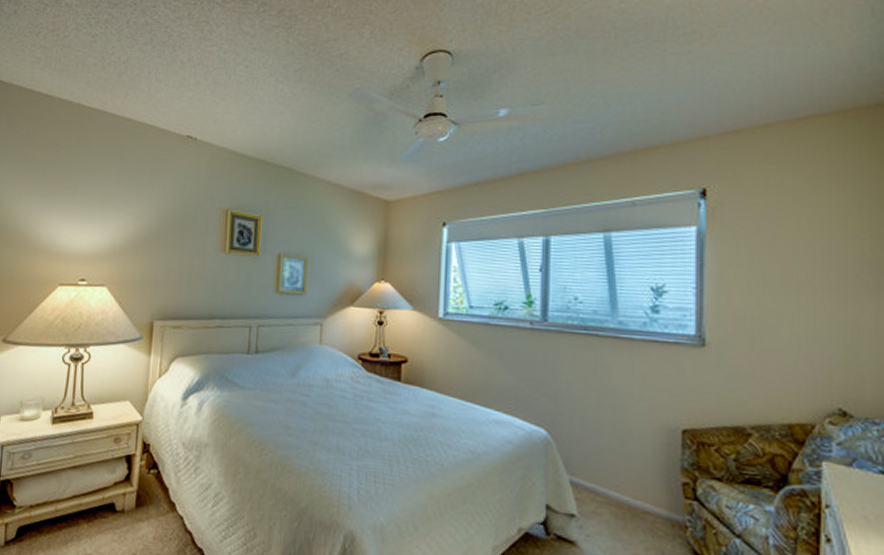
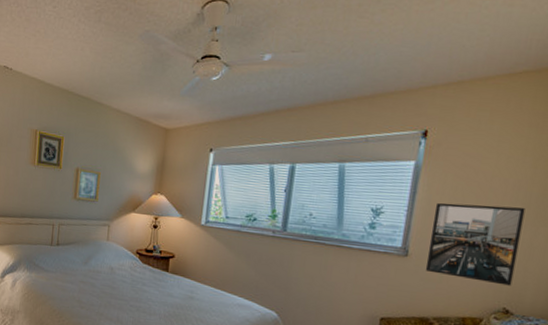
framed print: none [730,276,844,379] -> present [425,203,525,286]

